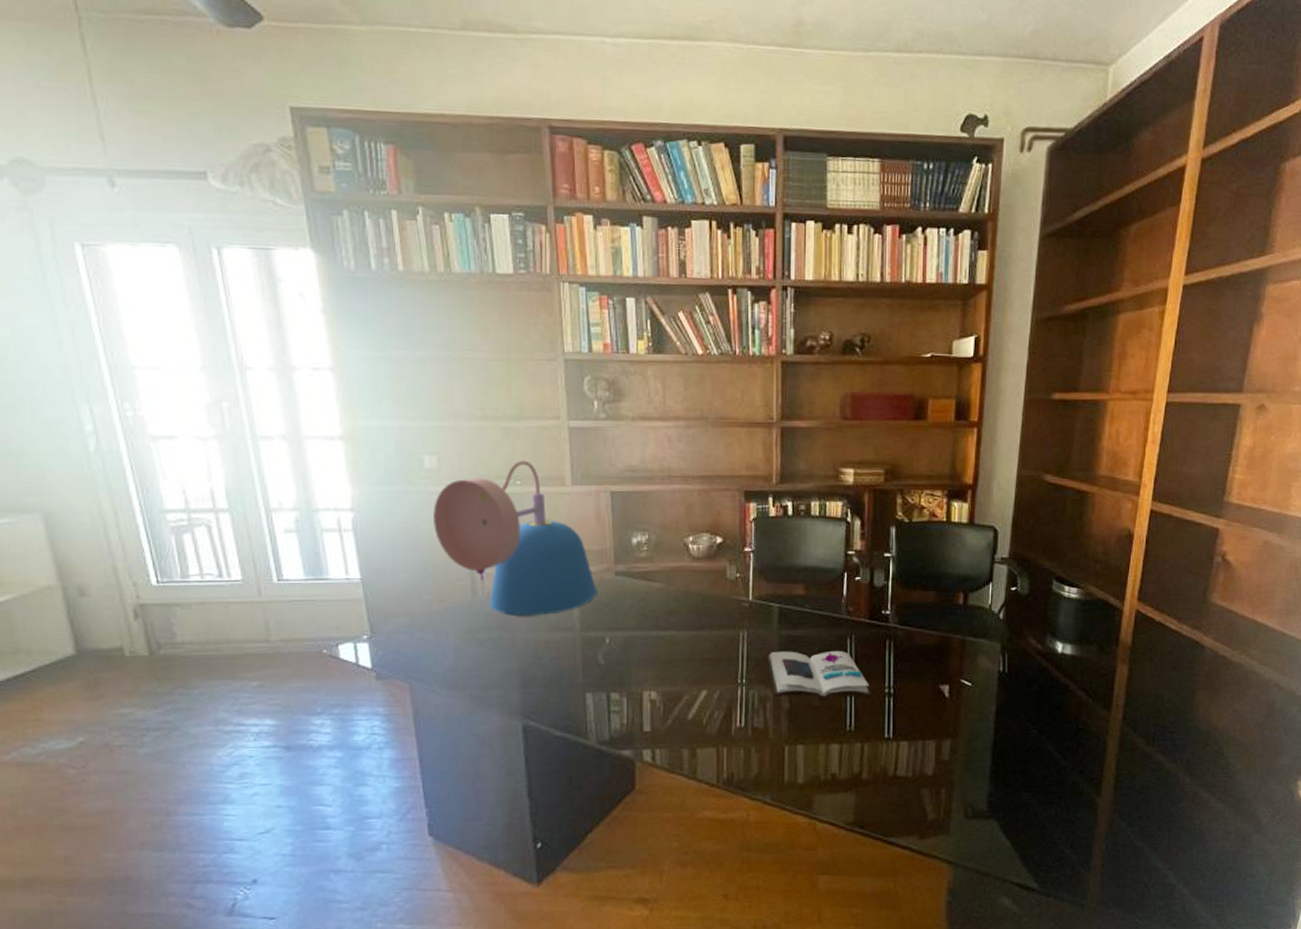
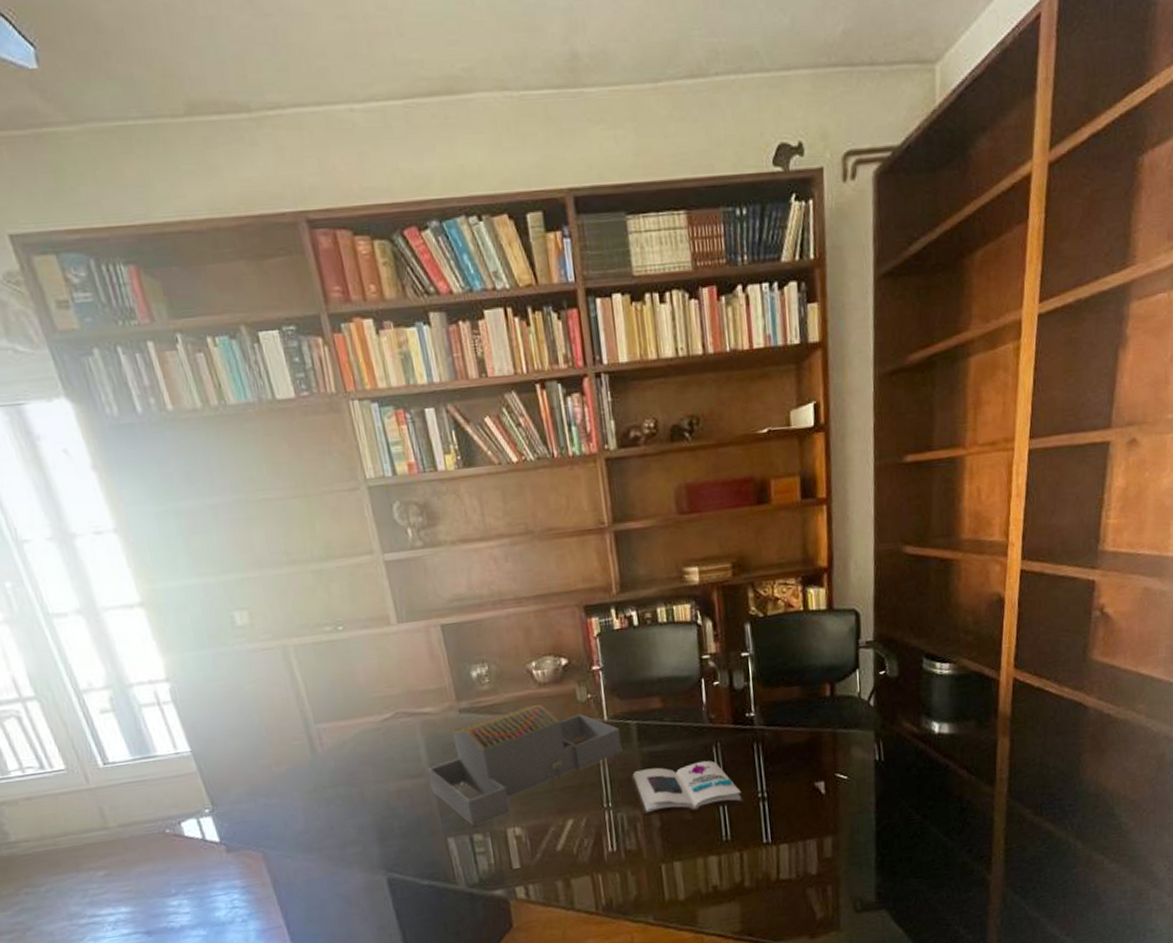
desk lamp: present [433,460,597,616] -> none [254,603,443,769]
architectural model: none [578,577,762,685] -> present [428,705,623,826]

